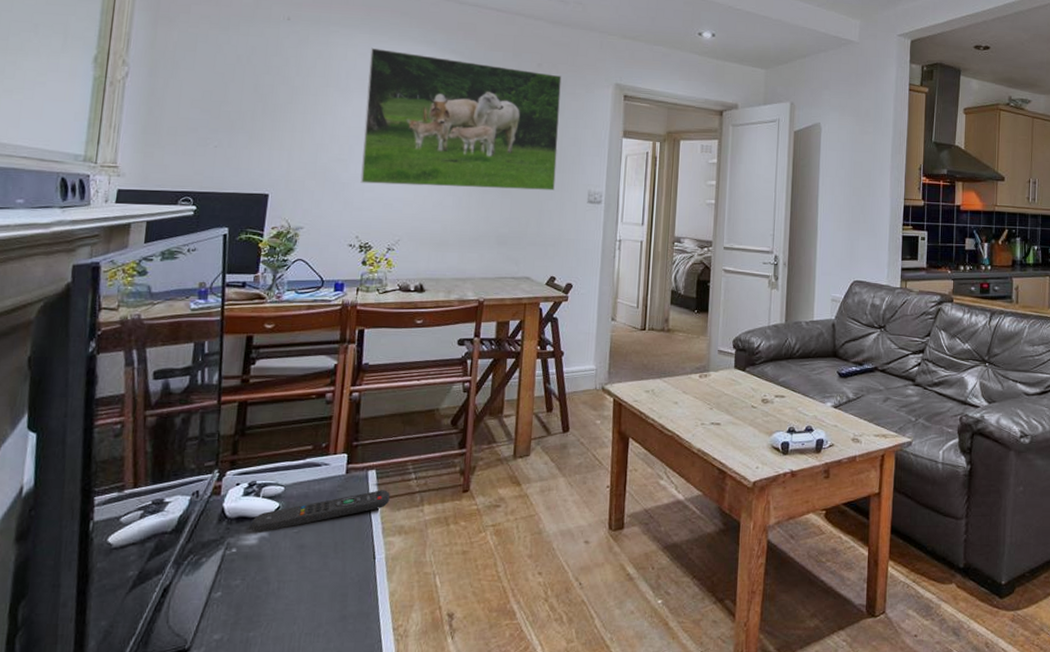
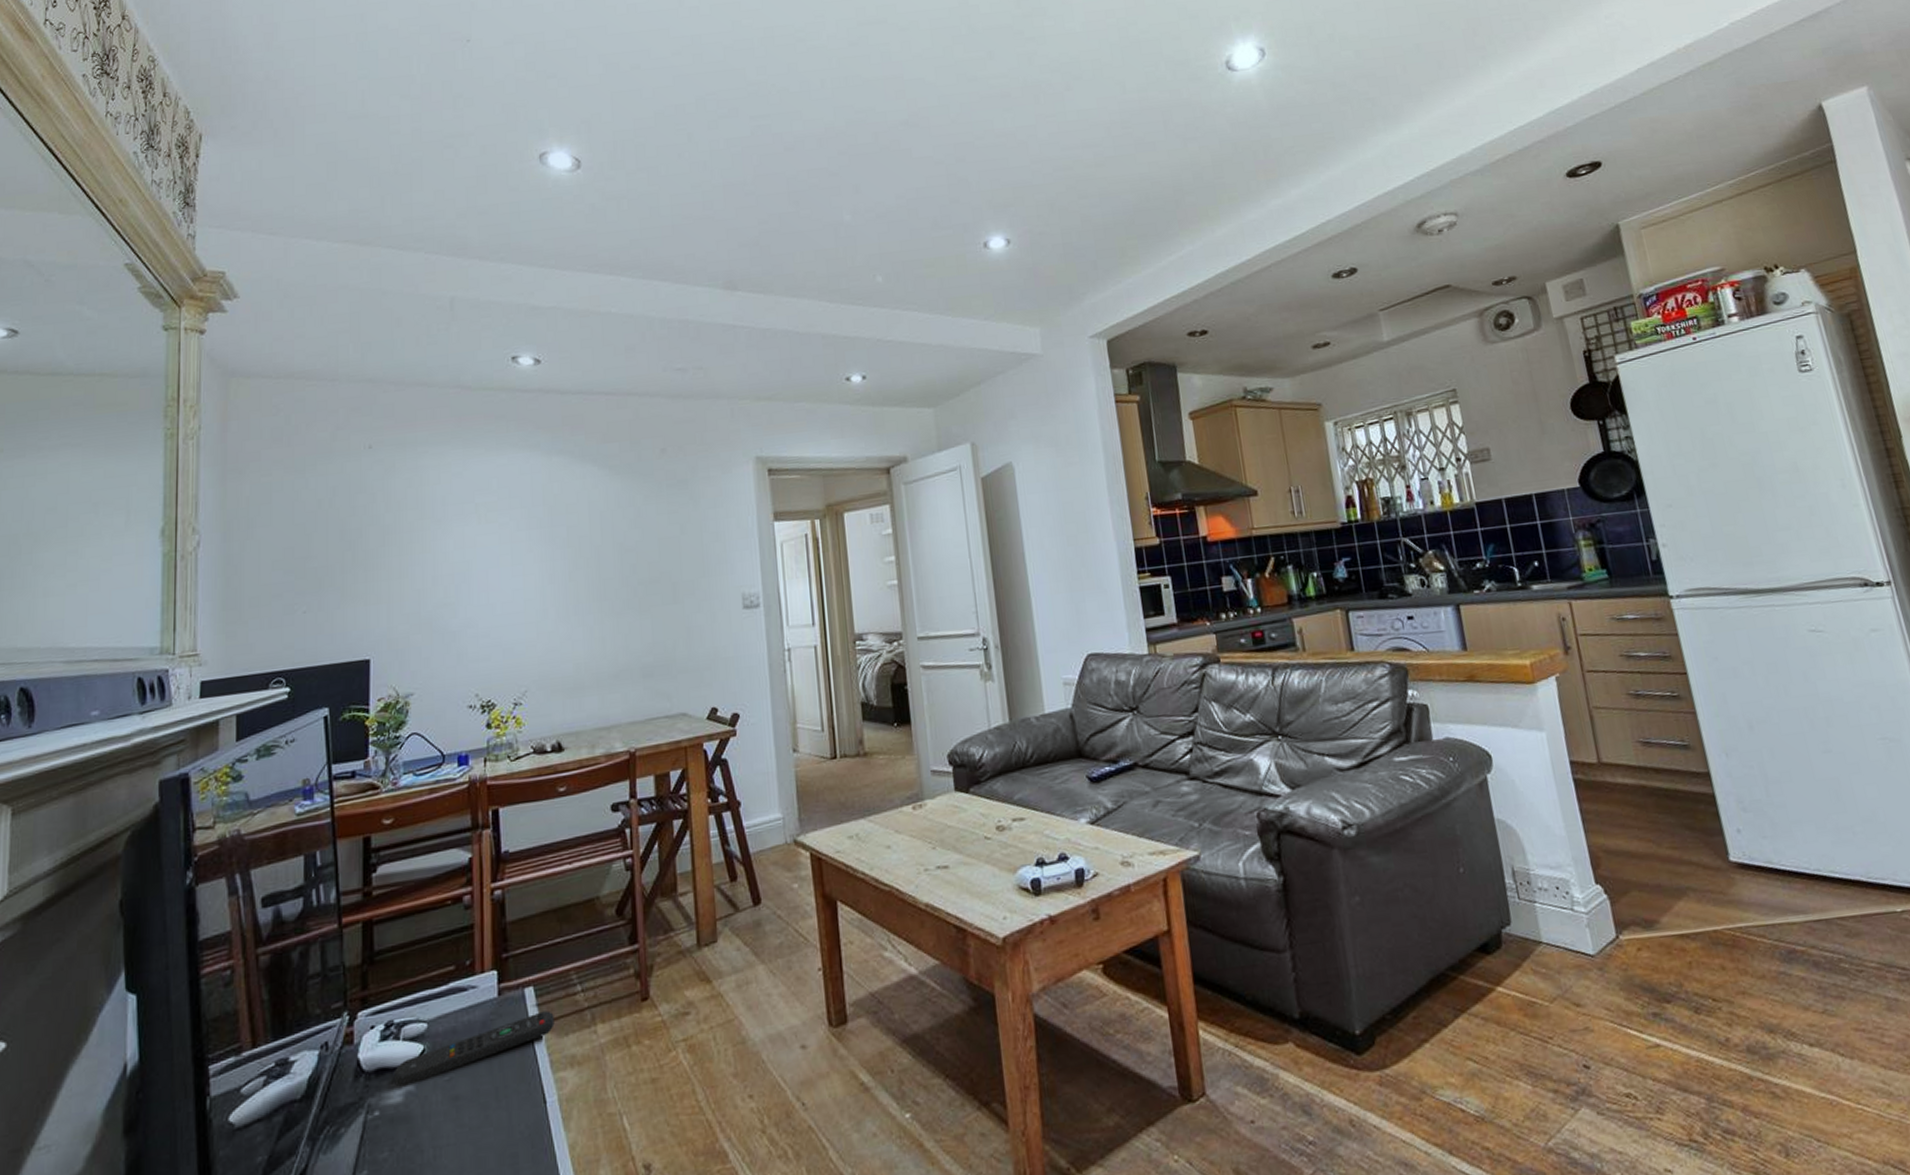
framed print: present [360,47,562,191] -> none [465,458,701,628]

